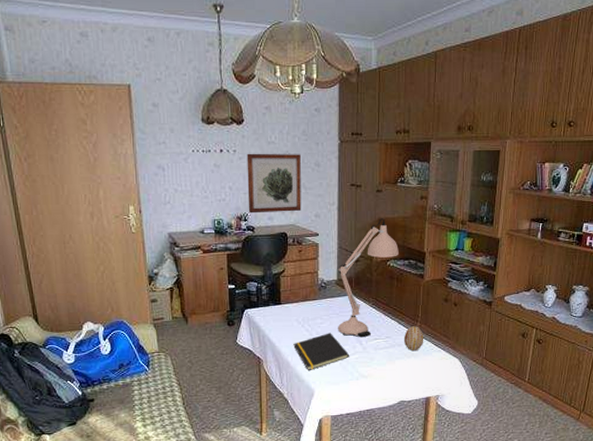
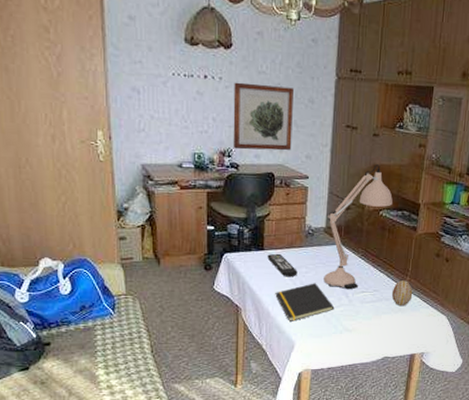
remote control: none [284,307,313,329] -> present [267,253,298,277]

